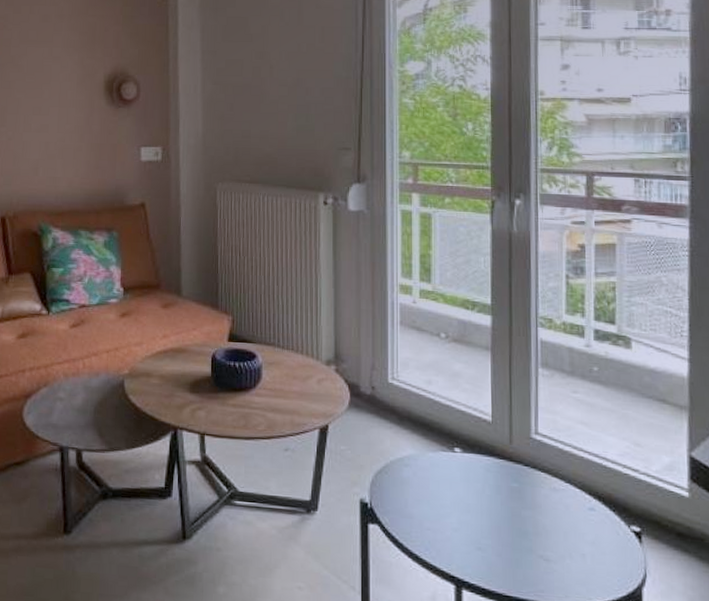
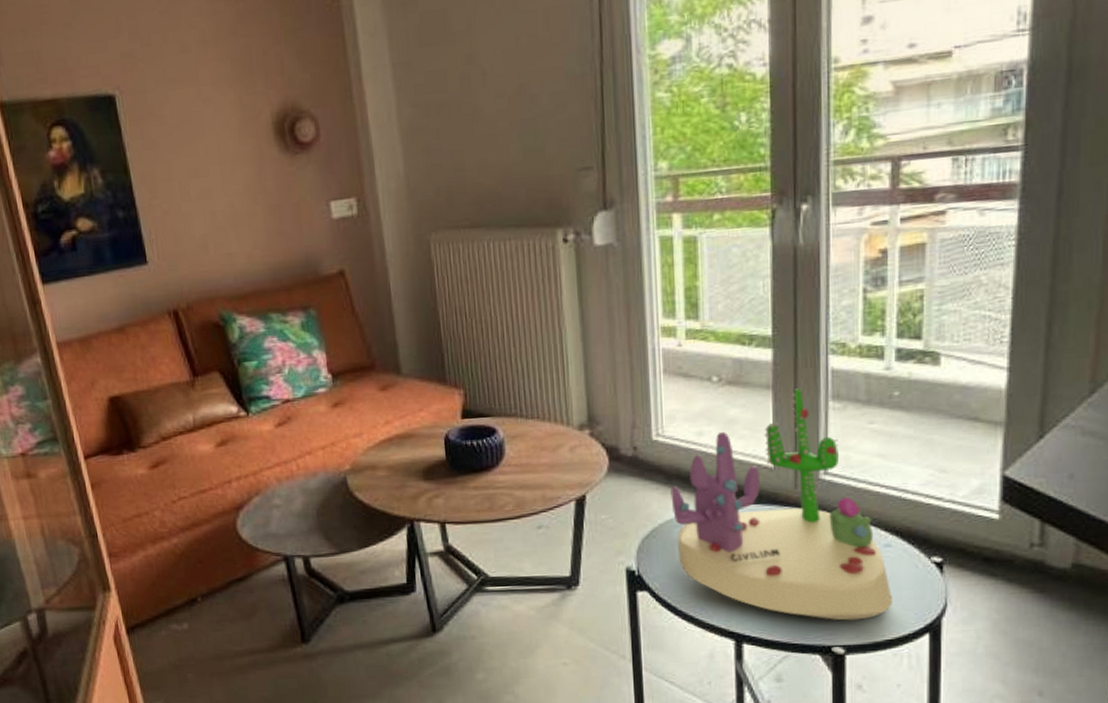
succulent planter: none [402,353,597,580] -> present [670,388,892,621]

